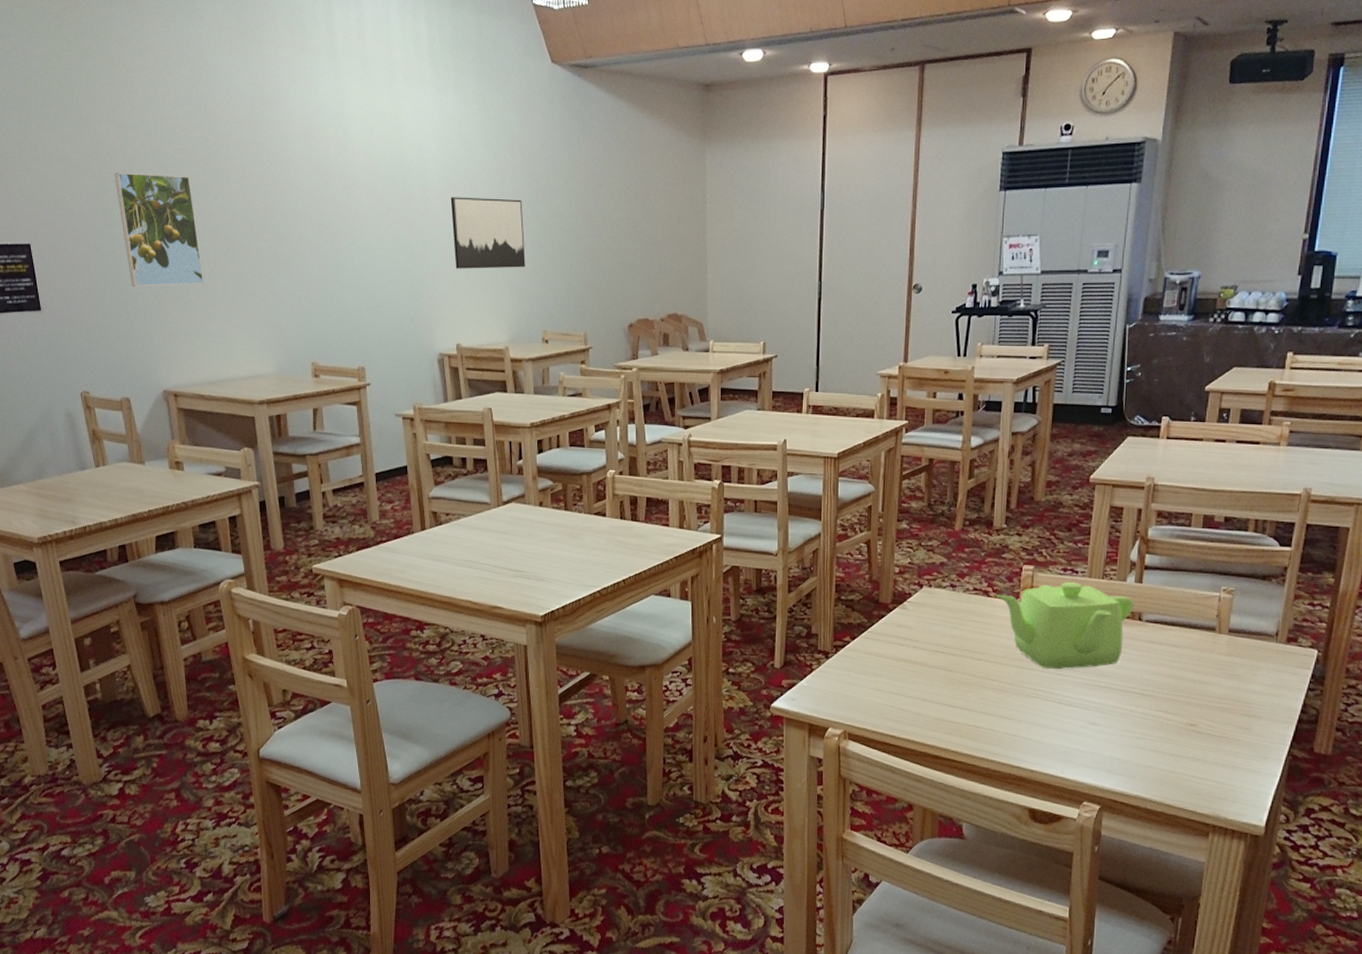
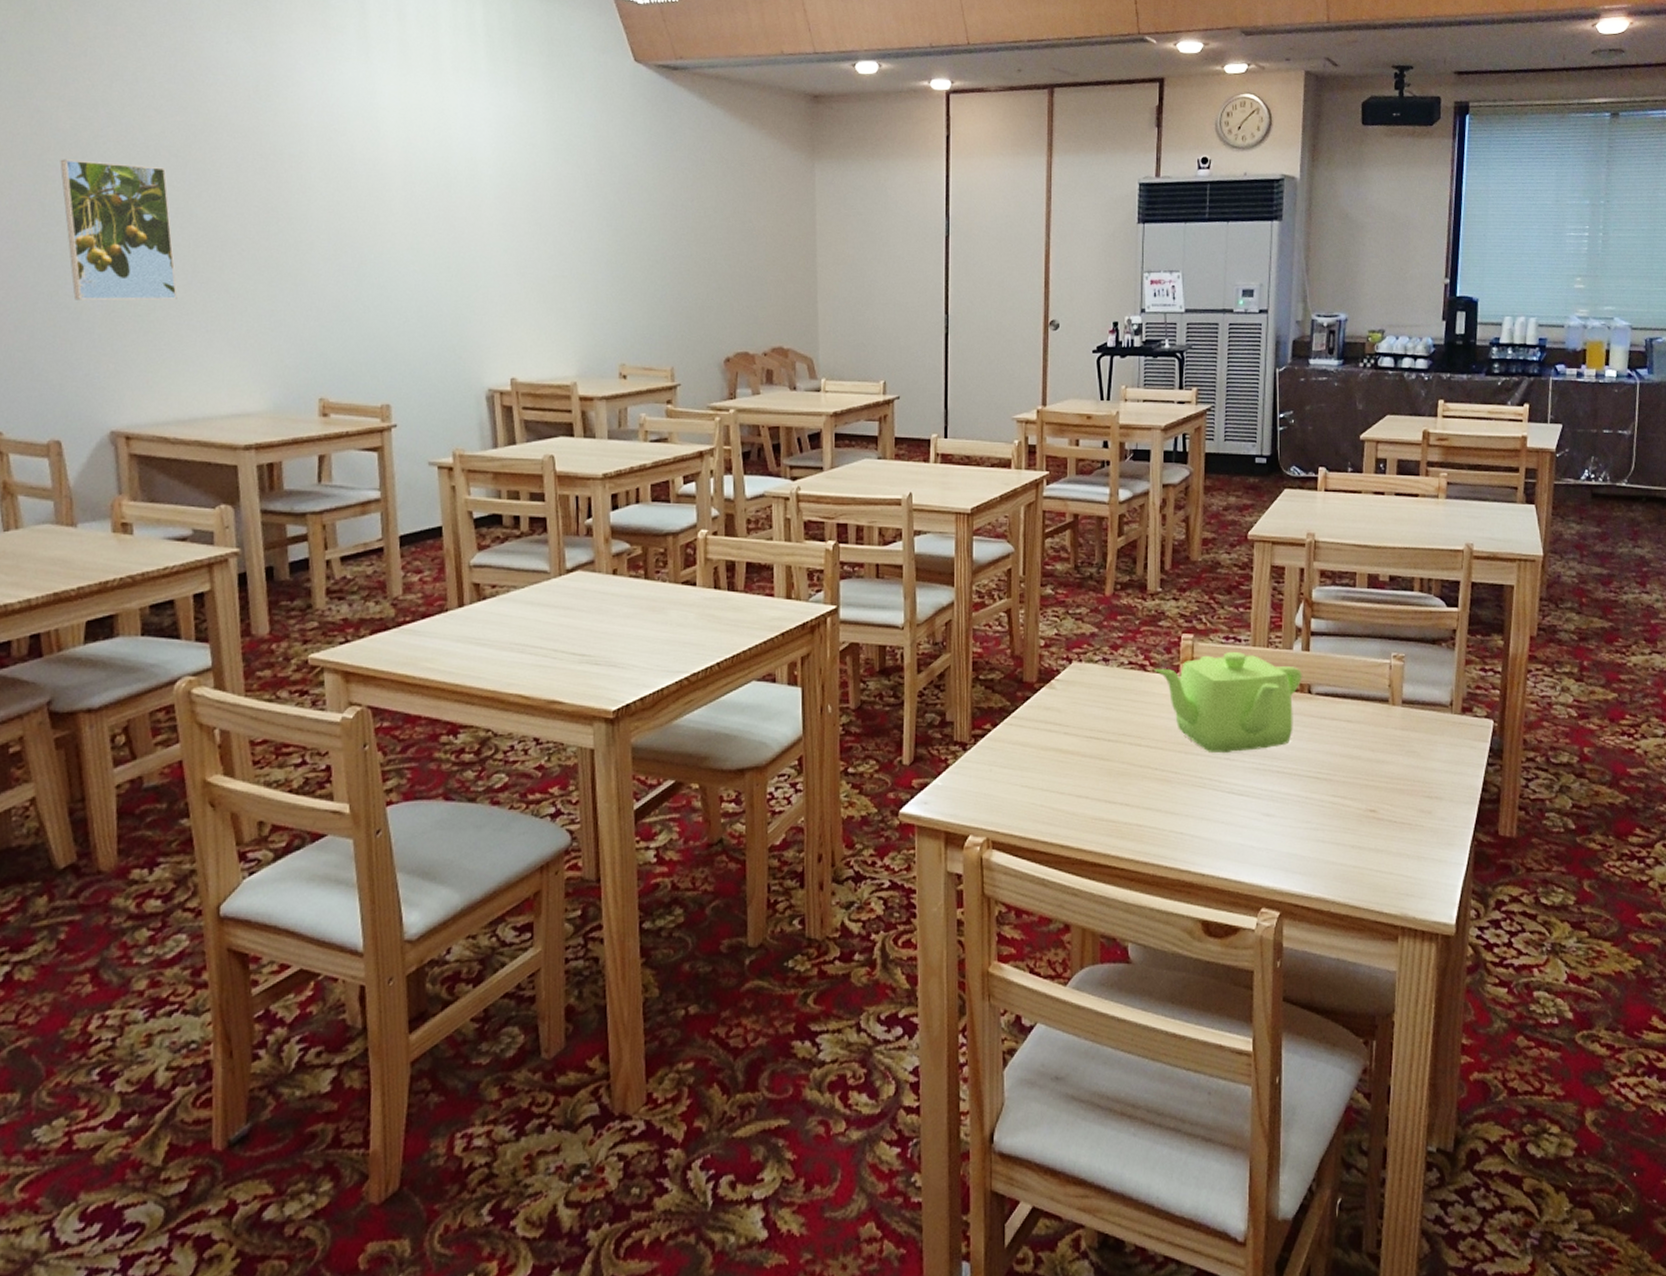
wall art: present [450,197,526,269] -> none [507,206,600,291]

